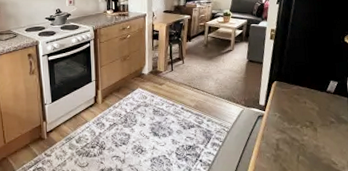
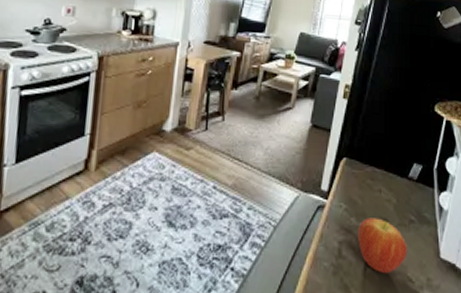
fruit: none [290,121,330,160] -> present [358,218,407,274]

